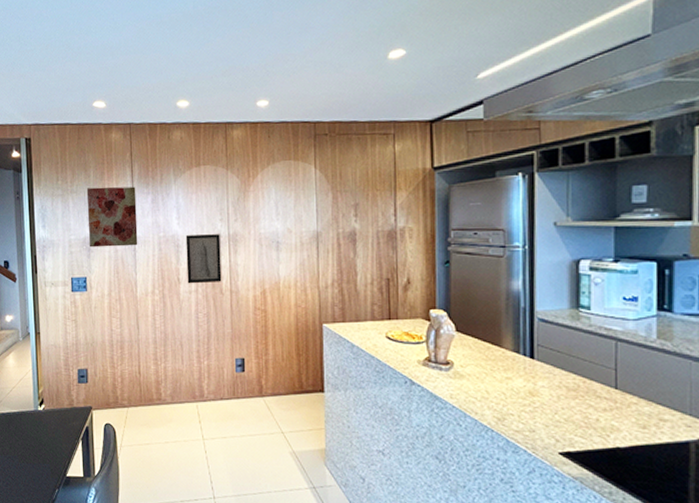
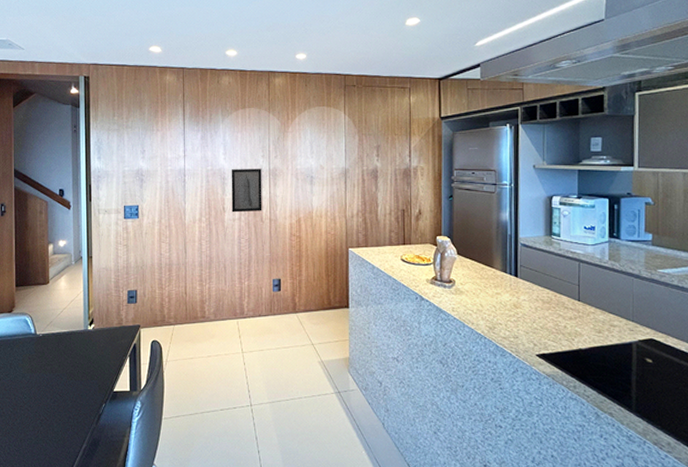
wall art: present [86,186,138,248] -> none [141,124,188,178]

